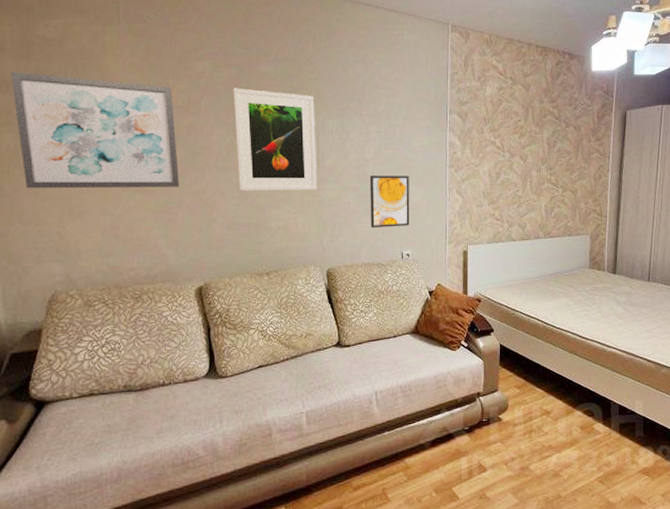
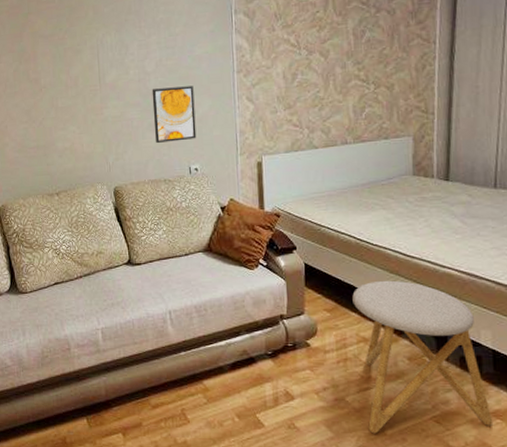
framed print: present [233,88,317,191] -> none [15,13,99,115]
stool: none [538,359,642,497] -> present [352,280,493,434]

